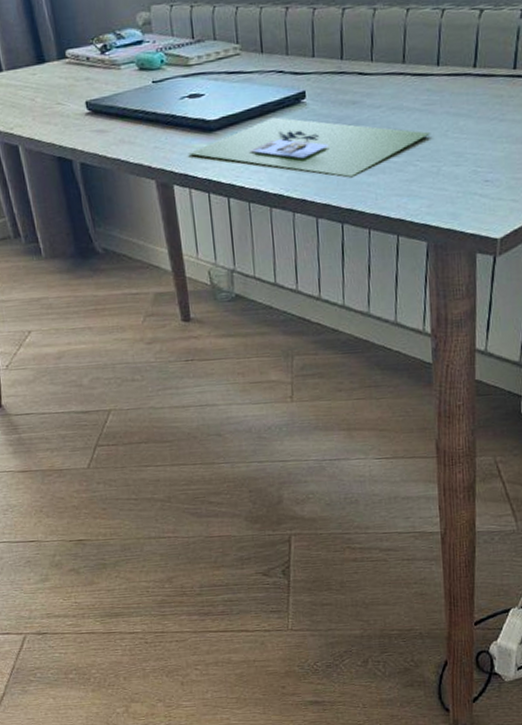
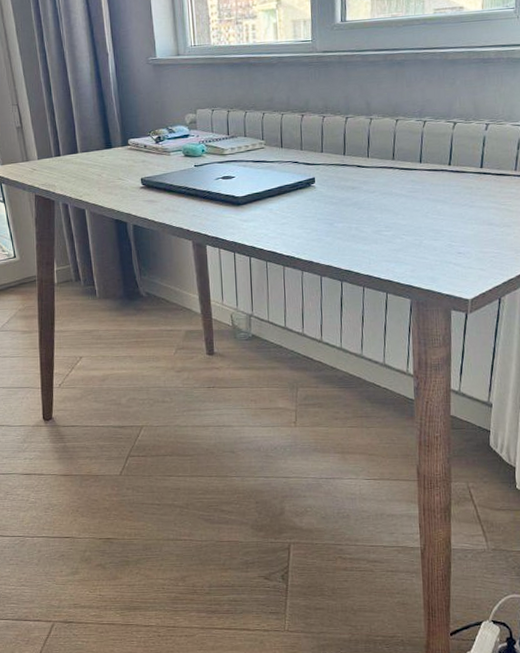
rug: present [188,117,431,178] -> none [219,196,415,246]

